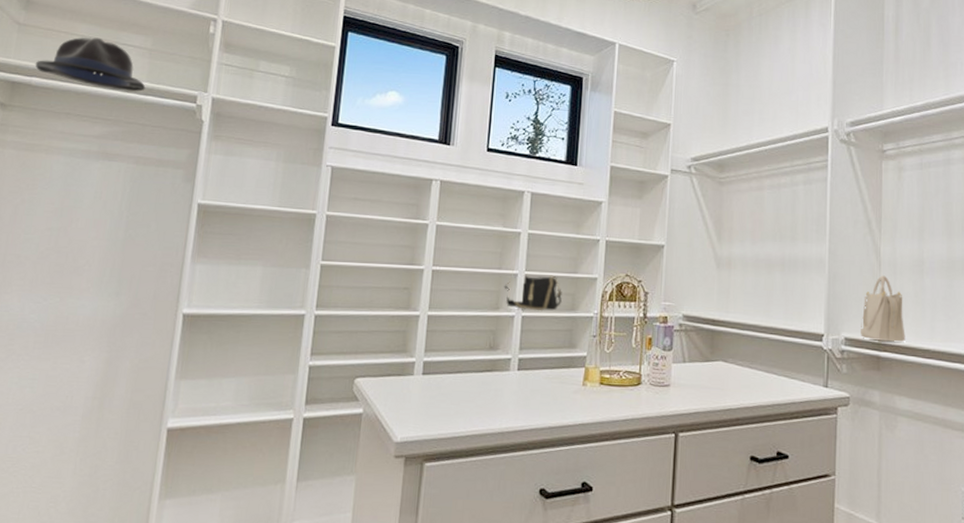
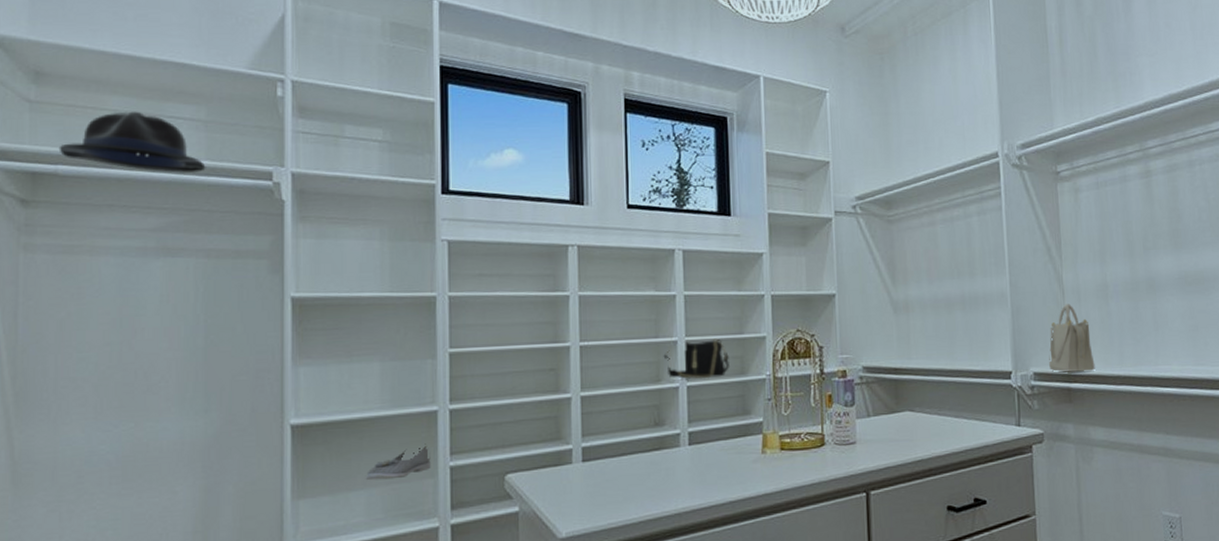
shoe: none [237,343,294,372] -> present [365,443,431,481]

